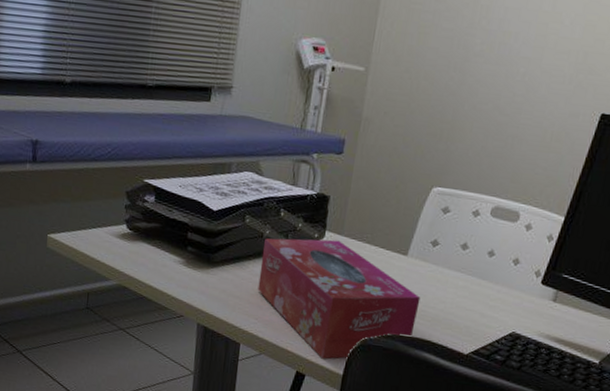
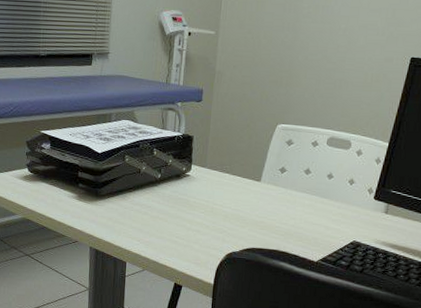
tissue box: present [257,238,421,359] -> none [138,171,274,272]

